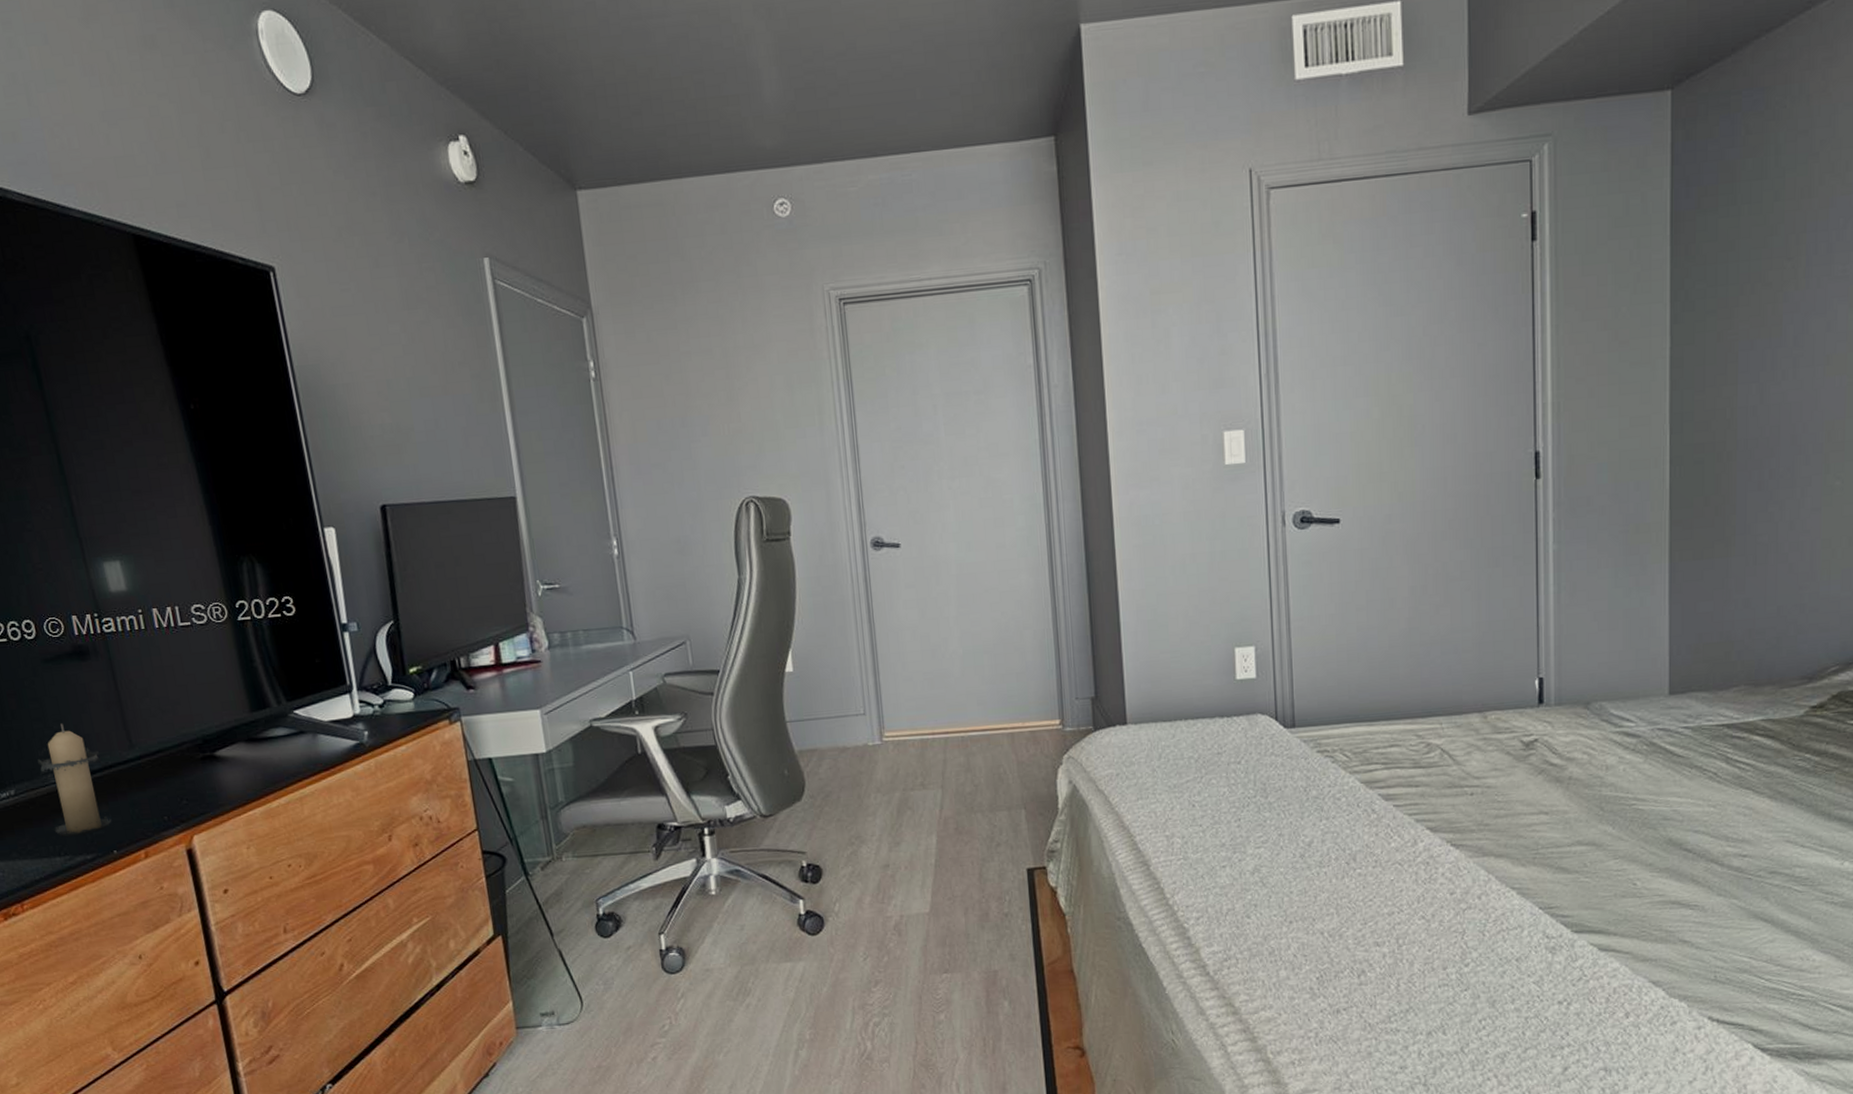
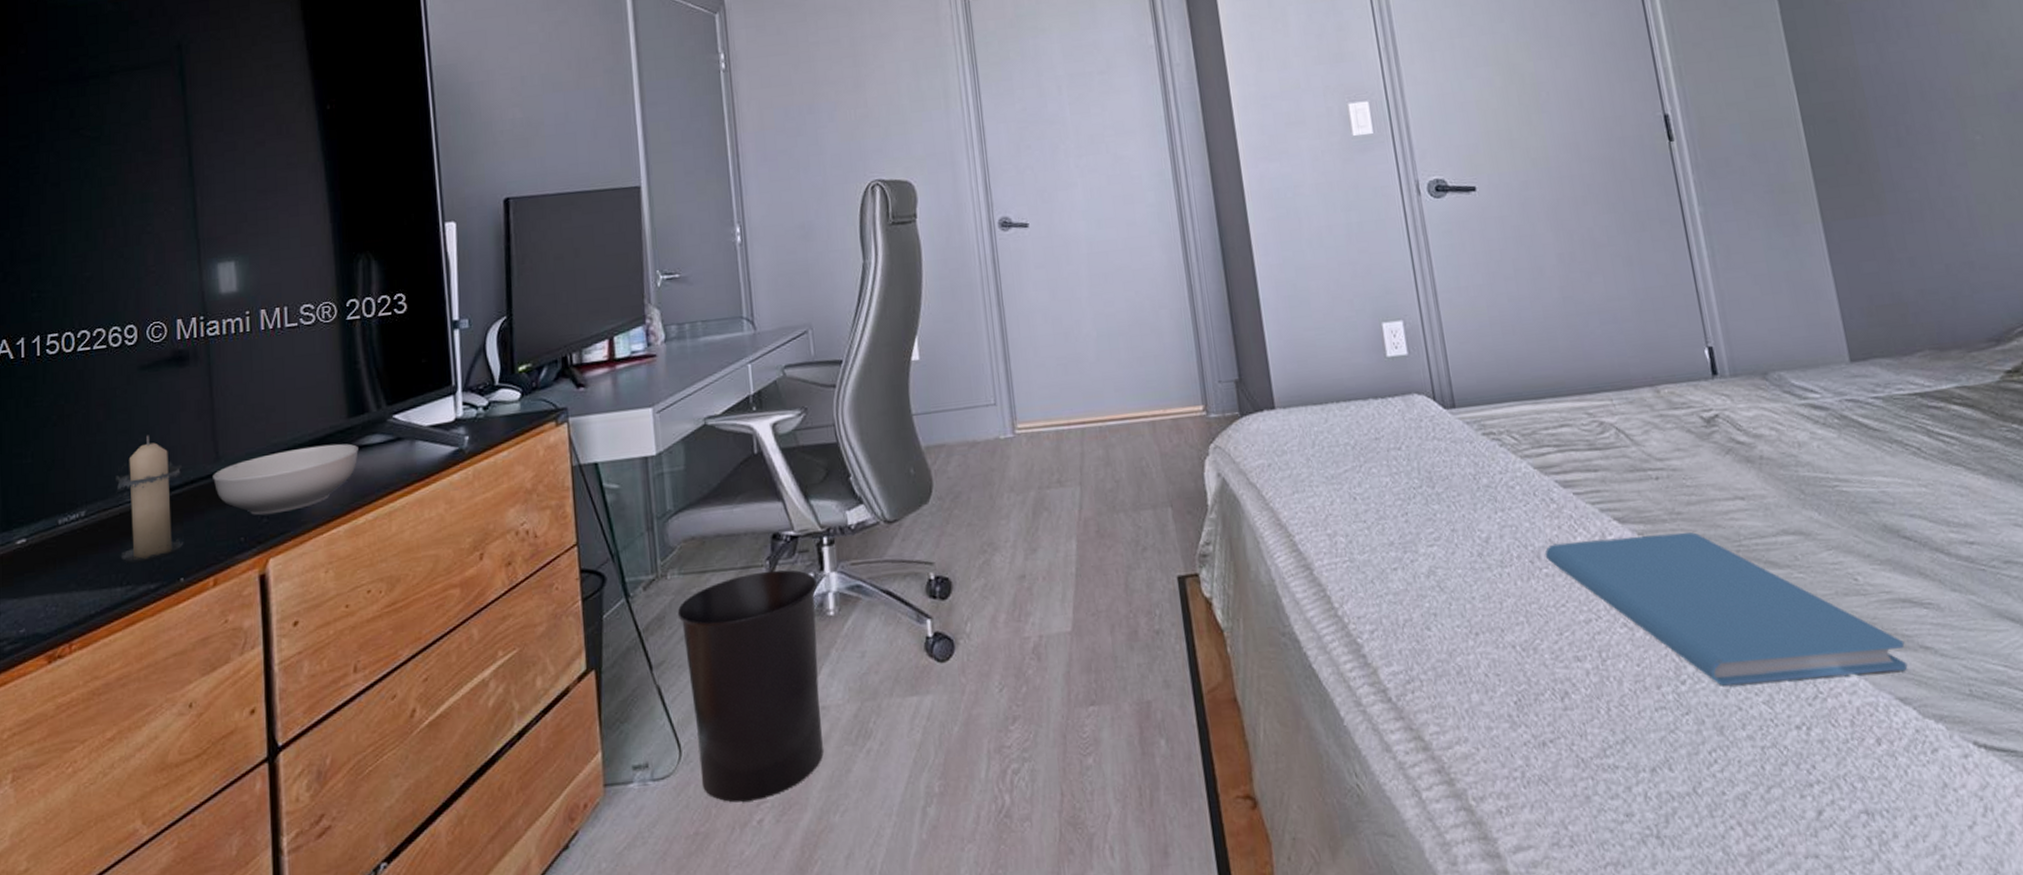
bowl: none [129,735,265,798] -> present [213,443,359,515]
waste bin: none [573,855,708,1044] -> present [677,570,824,803]
book: none [1360,841,1667,969] -> present [1544,531,1908,686]

